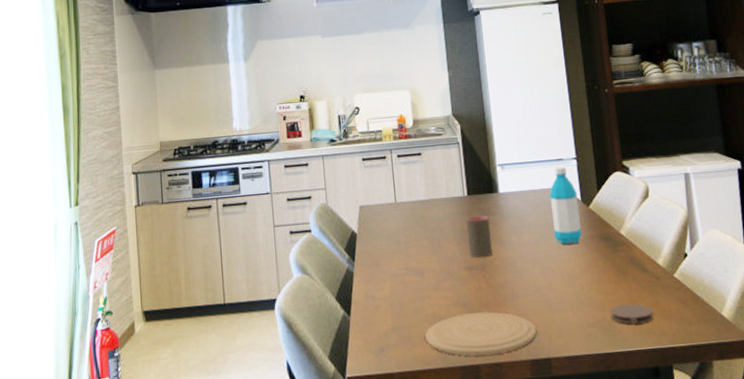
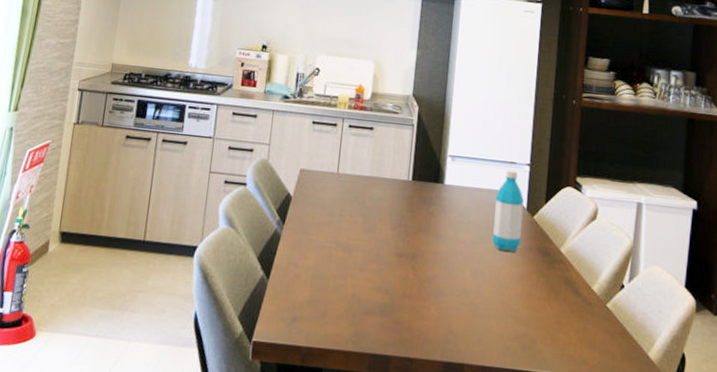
plate: present [425,311,537,356] -> none [340,300,456,350]
cup: present [465,215,492,259] -> none [402,202,429,248]
coaster: present [610,303,654,324] -> none [534,323,579,348]

